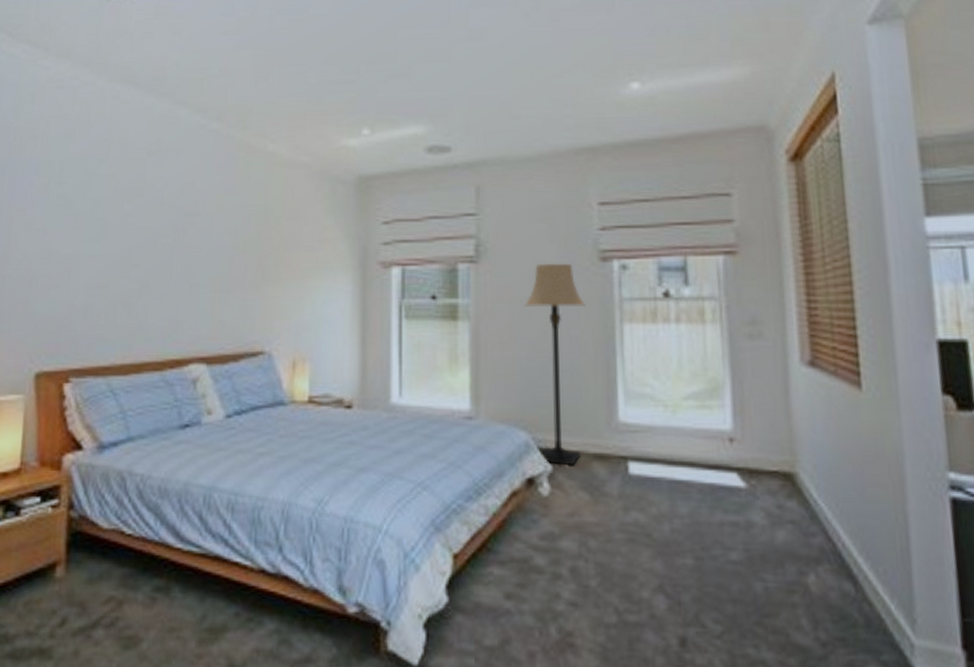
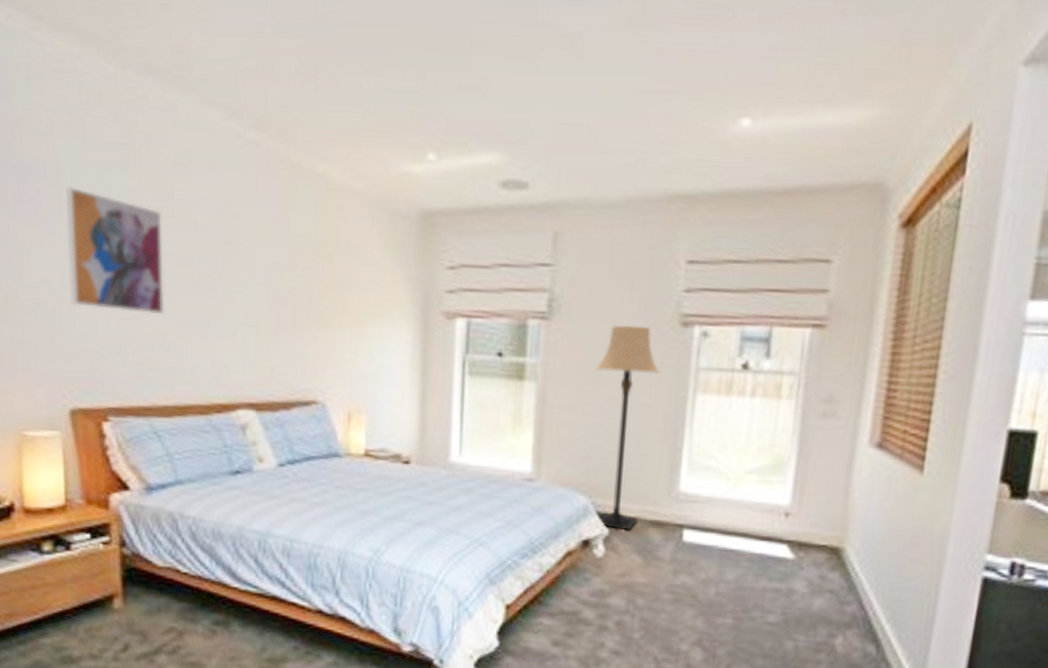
wall art: none [47,176,133,281] -> present [66,186,165,315]

